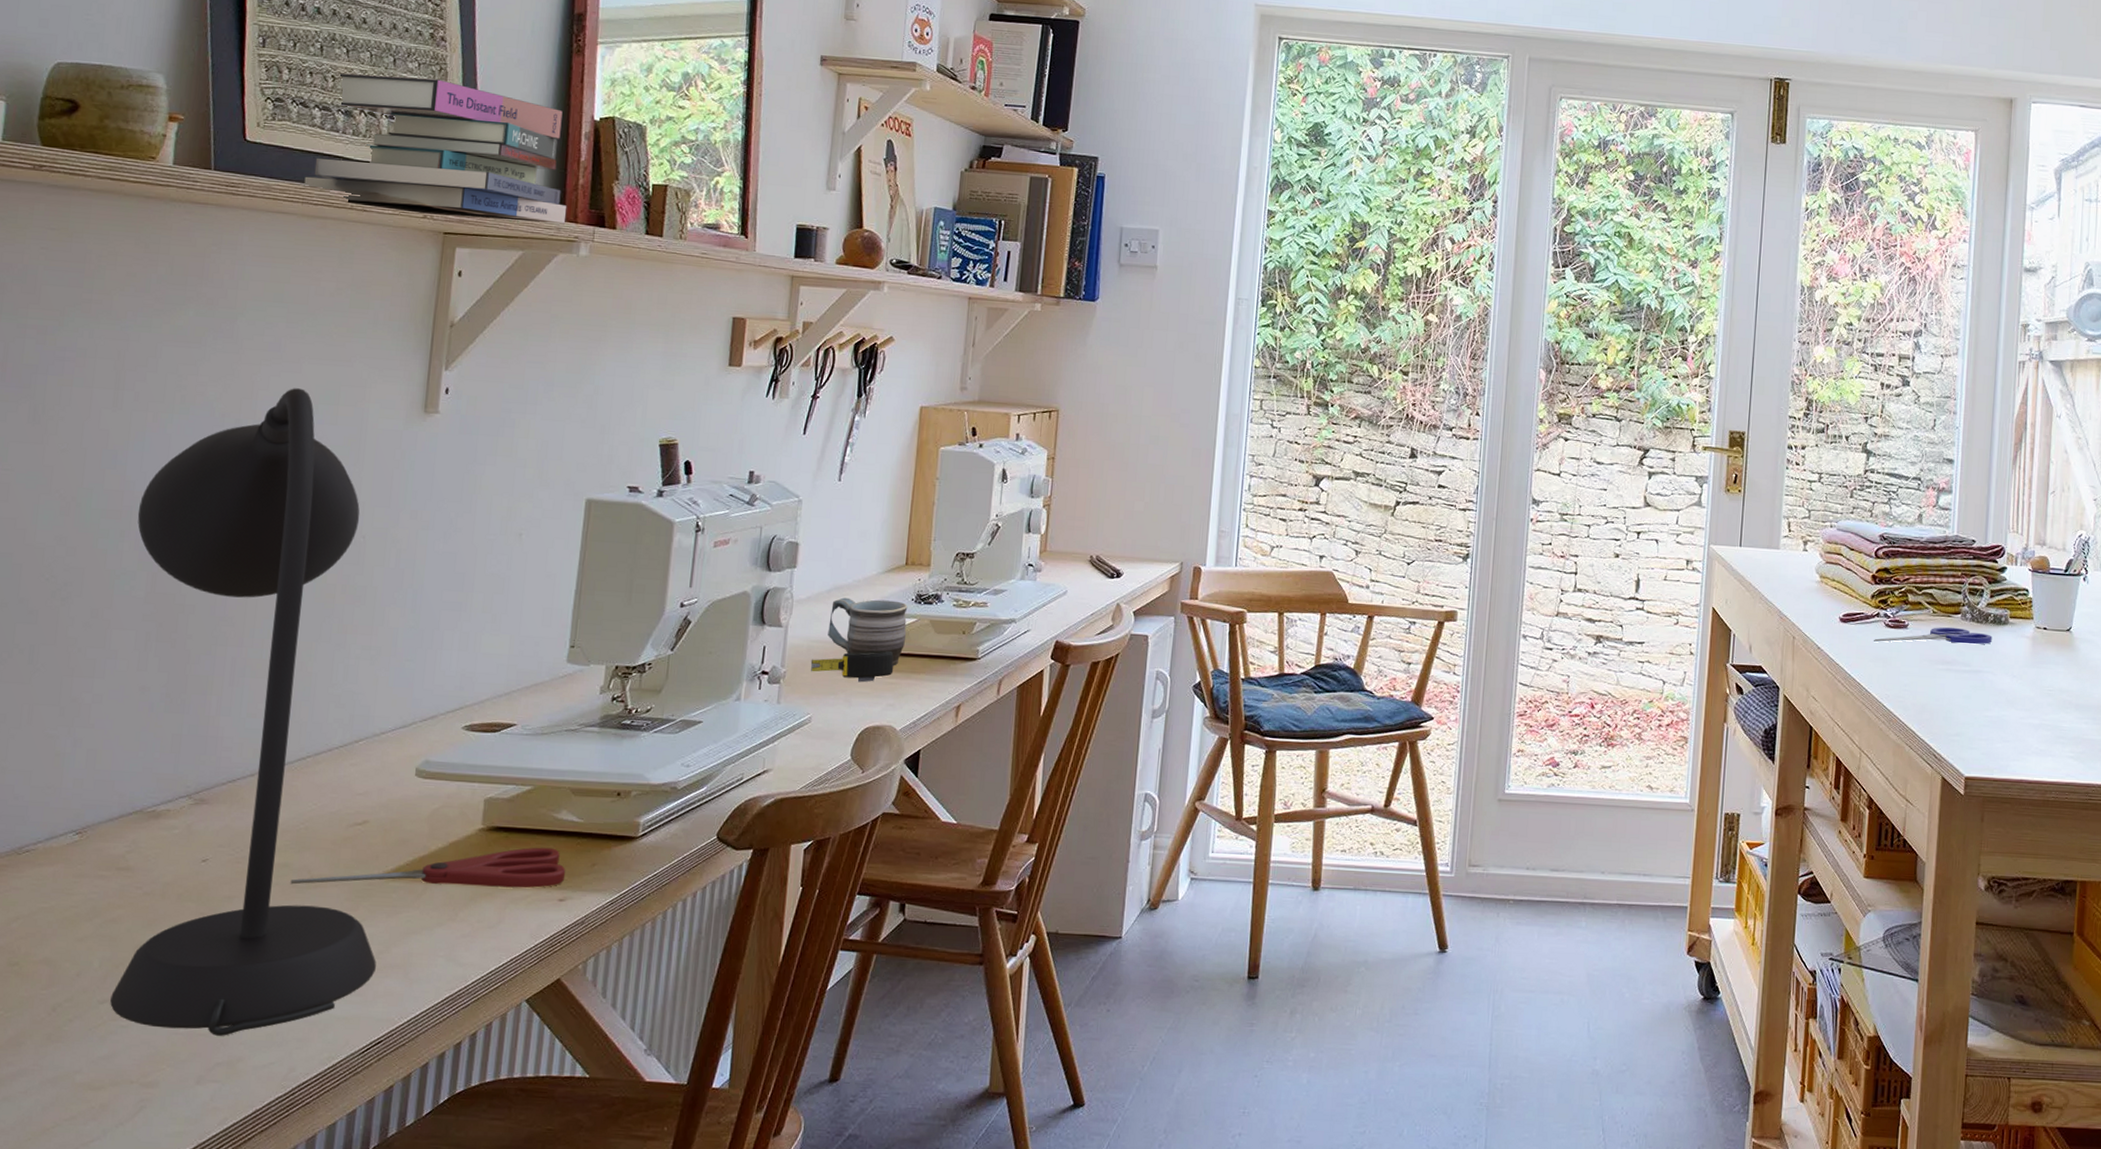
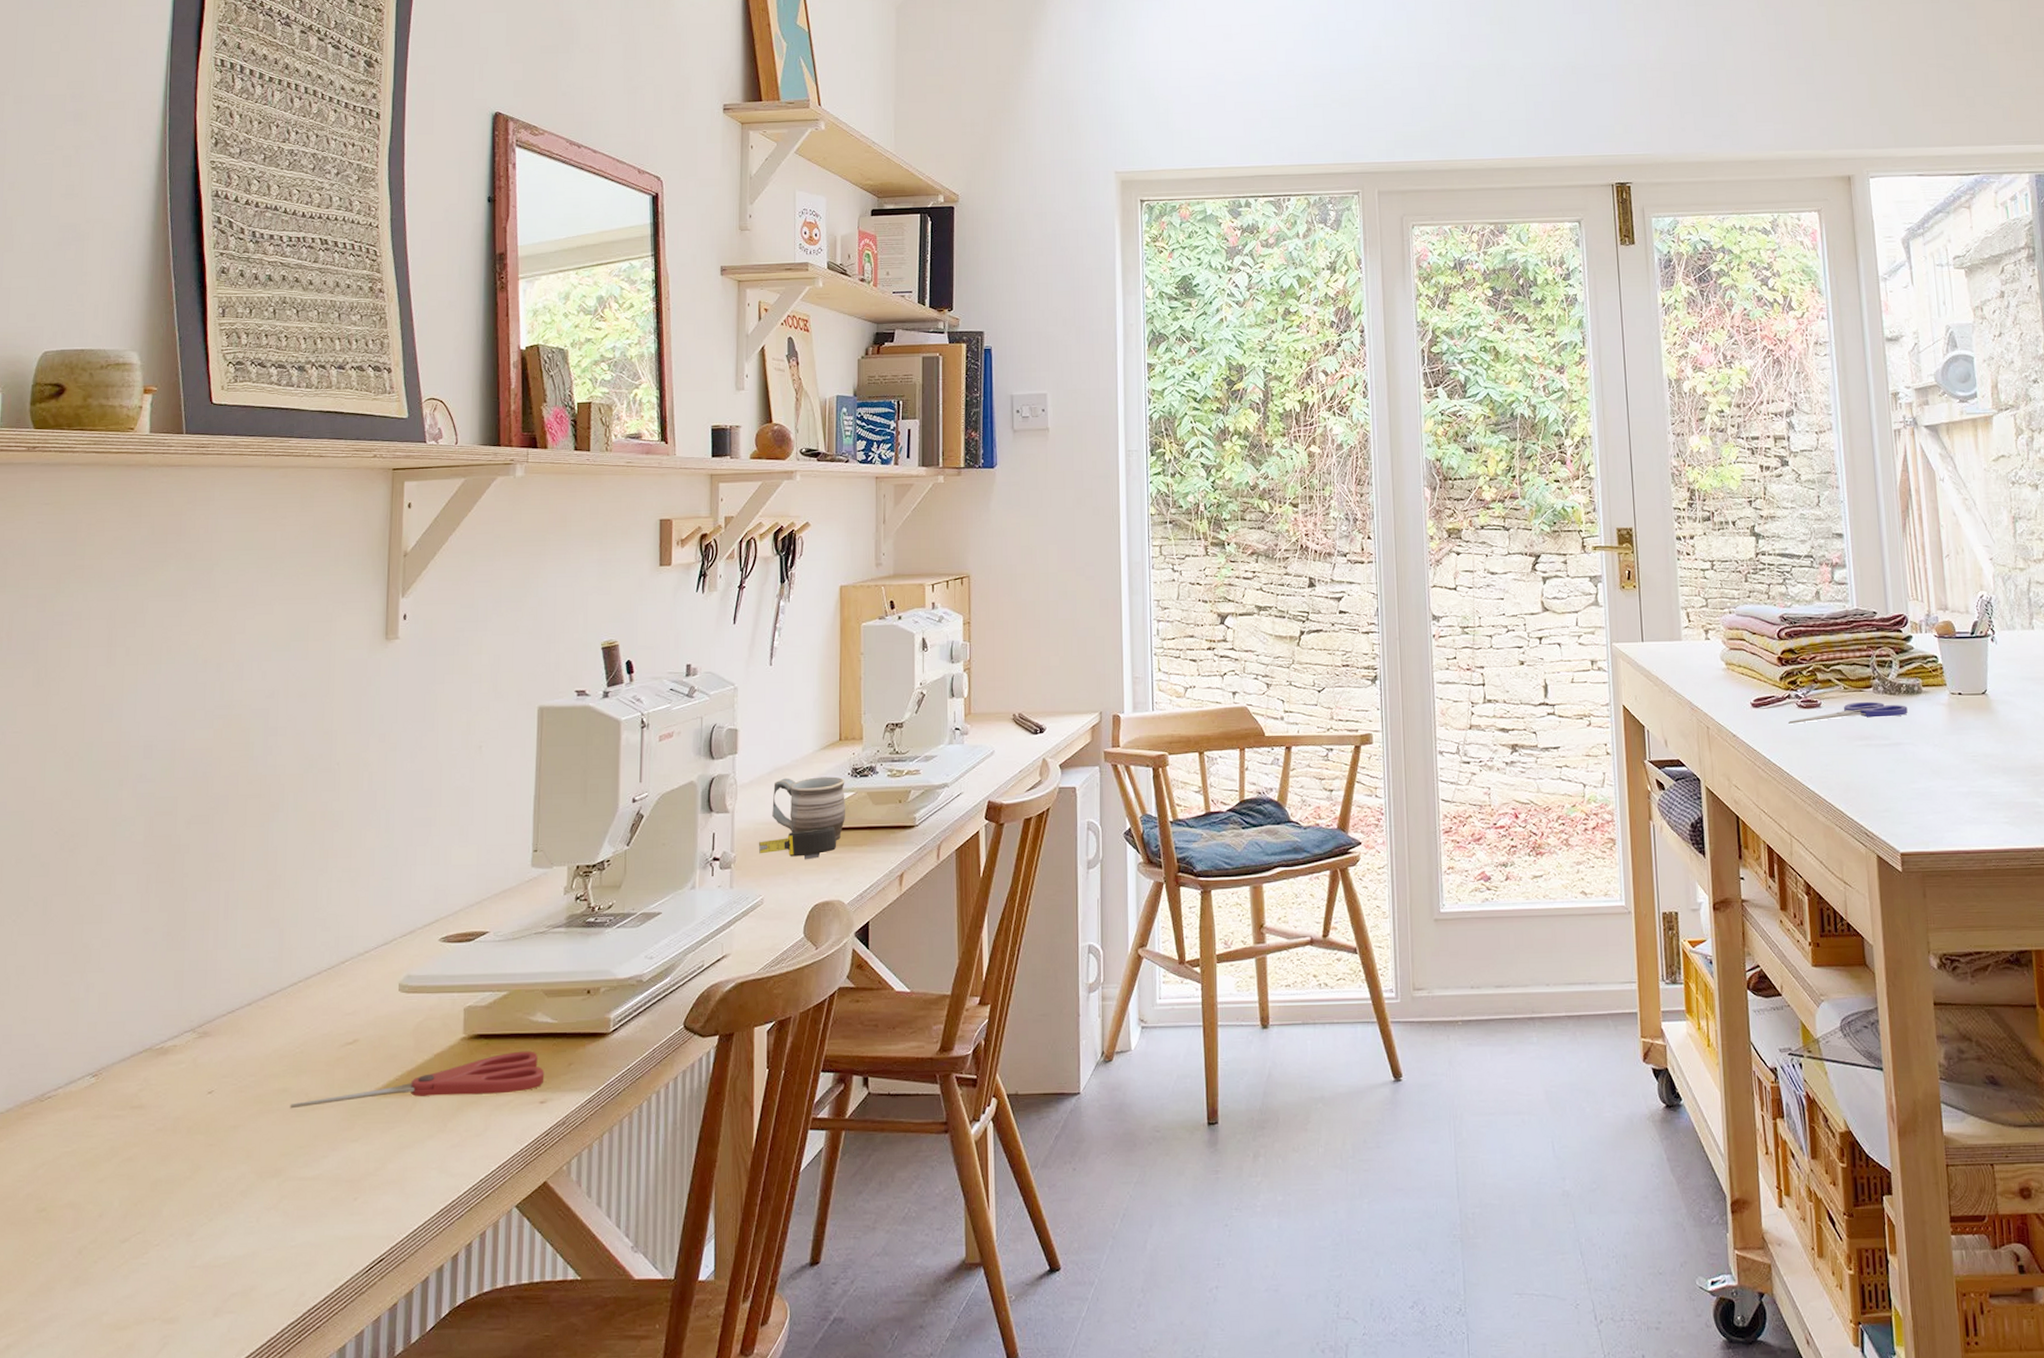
desk lamp: present [110,388,376,1036] -> none [131,628,374,1266]
books: present [304,72,567,225] -> none [266,328,502,454]

